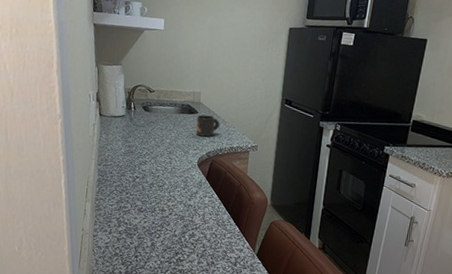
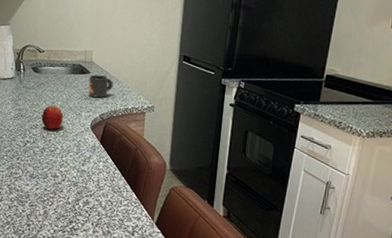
fruit: none [150,143,172,166] -> present [41,106,63,130]

